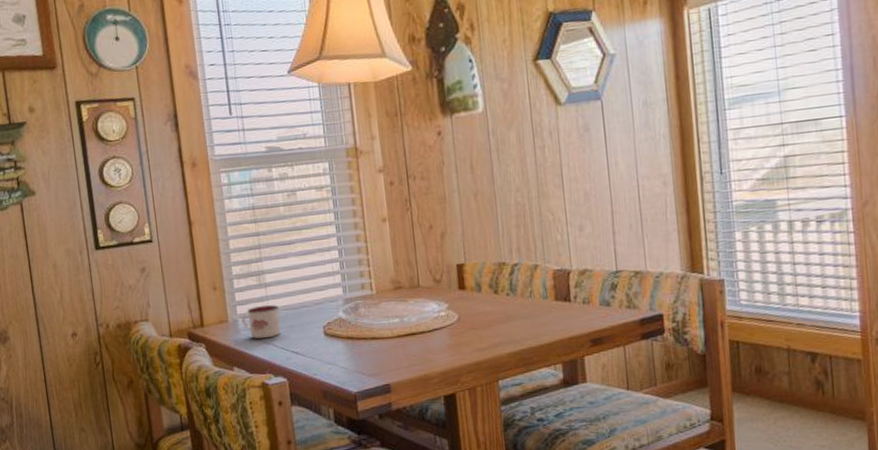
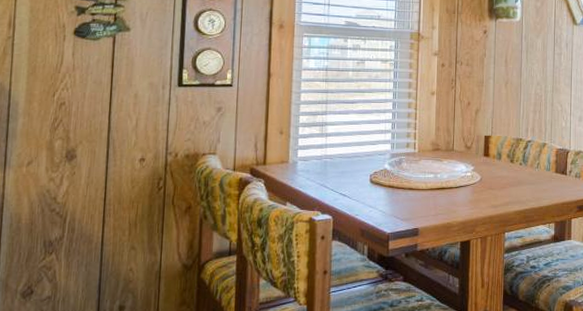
mug: present [241,305,281,339] -> none [301,152,335,180]

